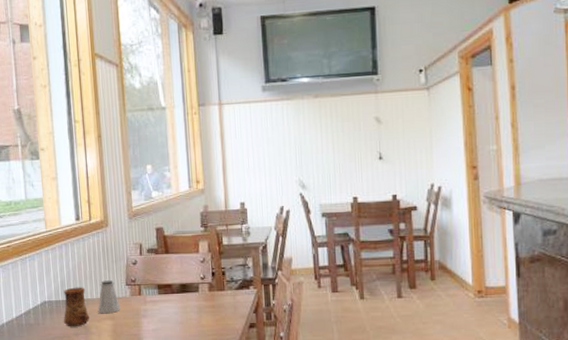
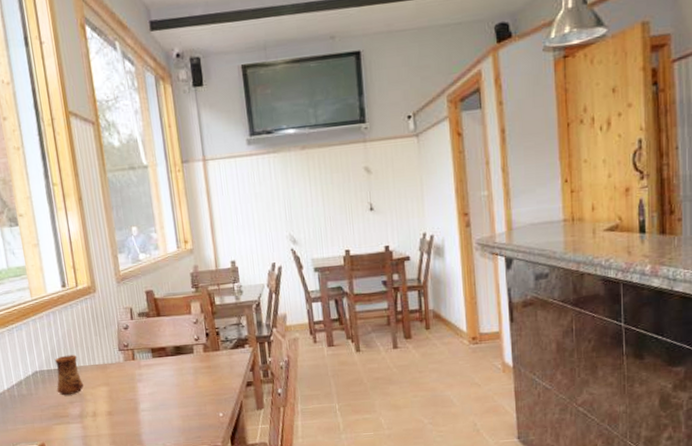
saltshaker: present [97,280,121,314] -> none [91,346,115,381]

